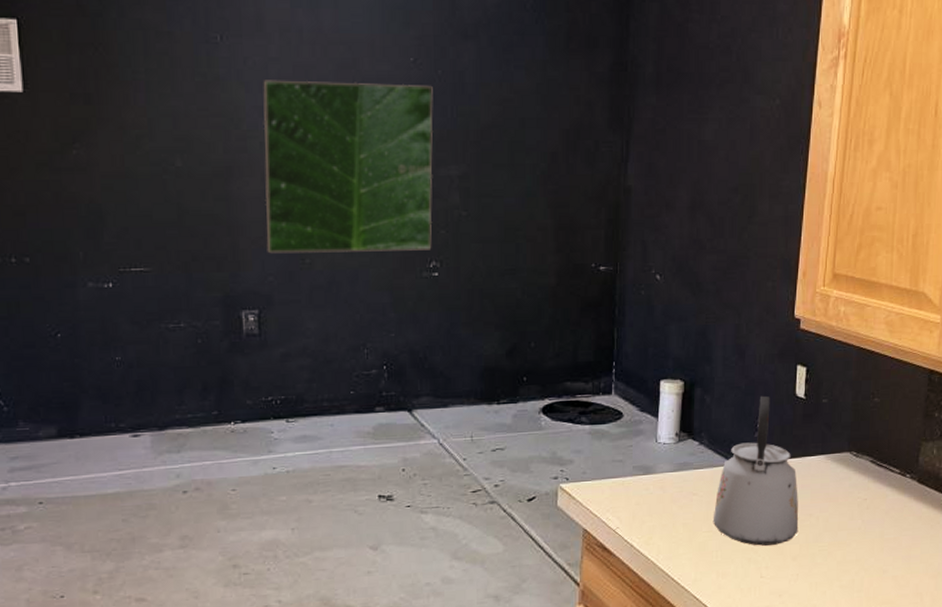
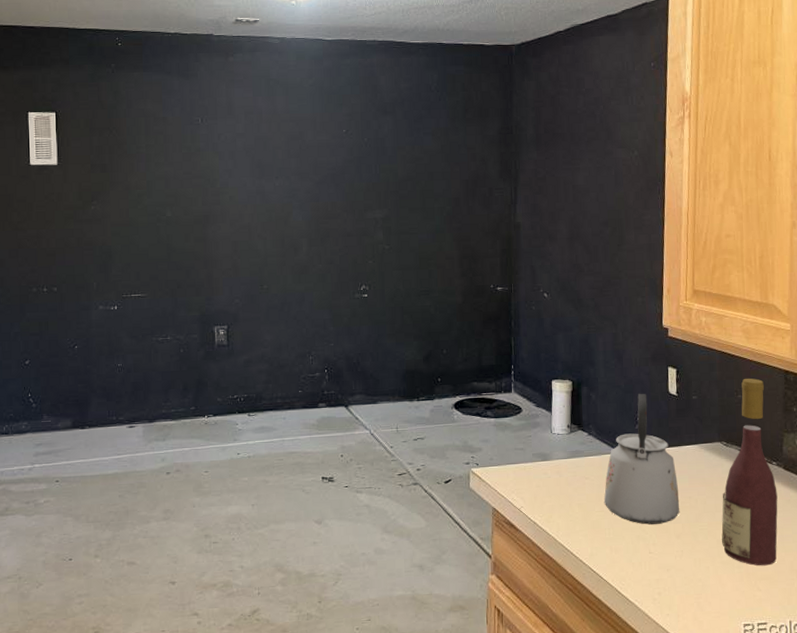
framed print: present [263,80,433,254] -> none [232,149,362,282]
wine bottle: none [842,378,909,590] -> present [721,378,778,566]

